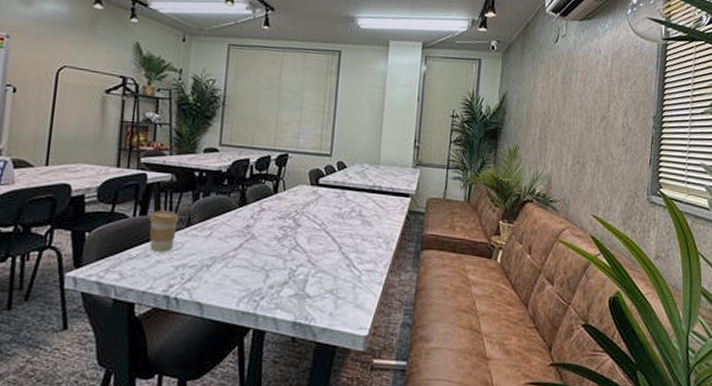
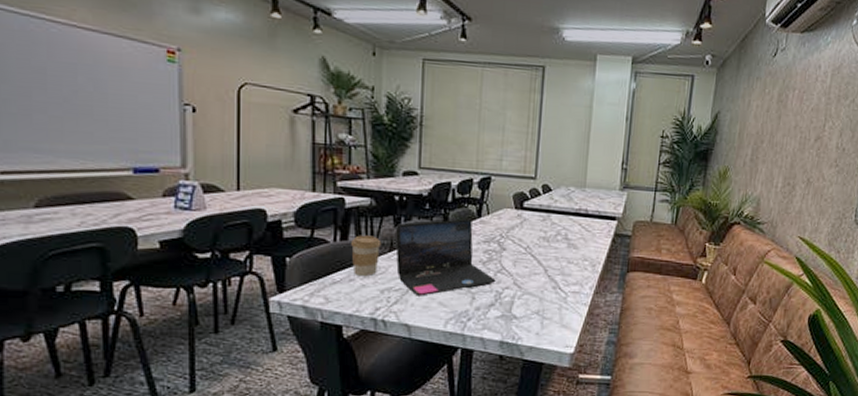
laptop: none [192,194,290,273] -> present [395,218,496,296]

